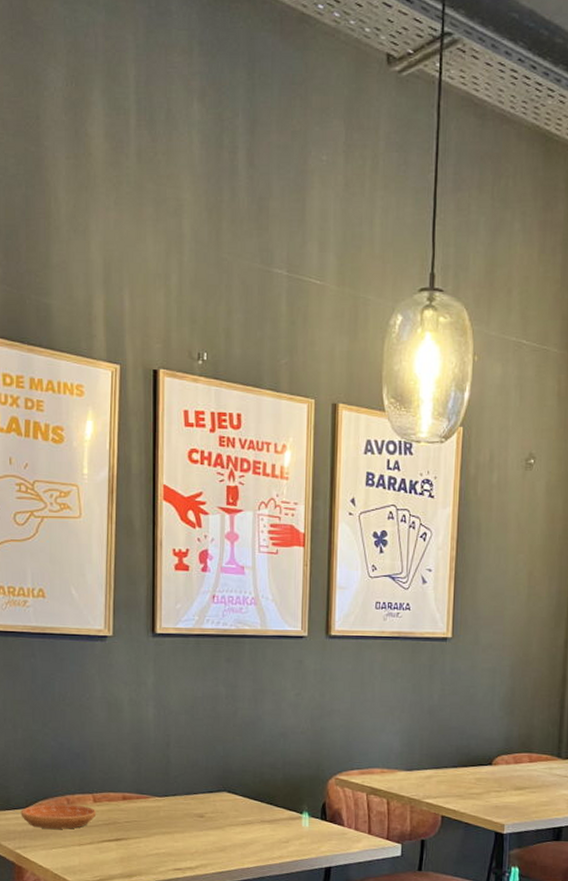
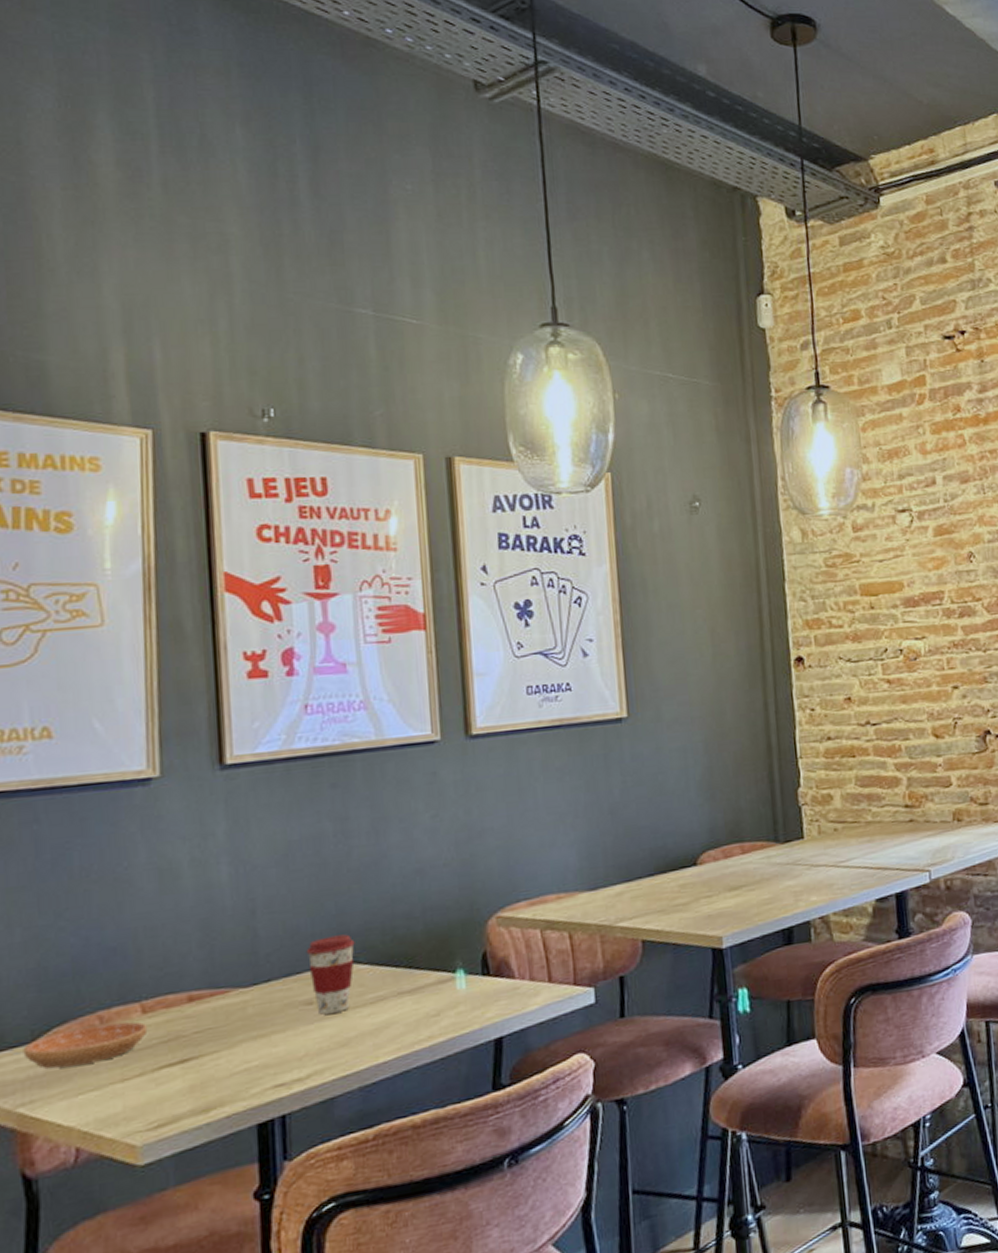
coffee cup: none [201,771,235,827] -> present [306,934,355,1015]

